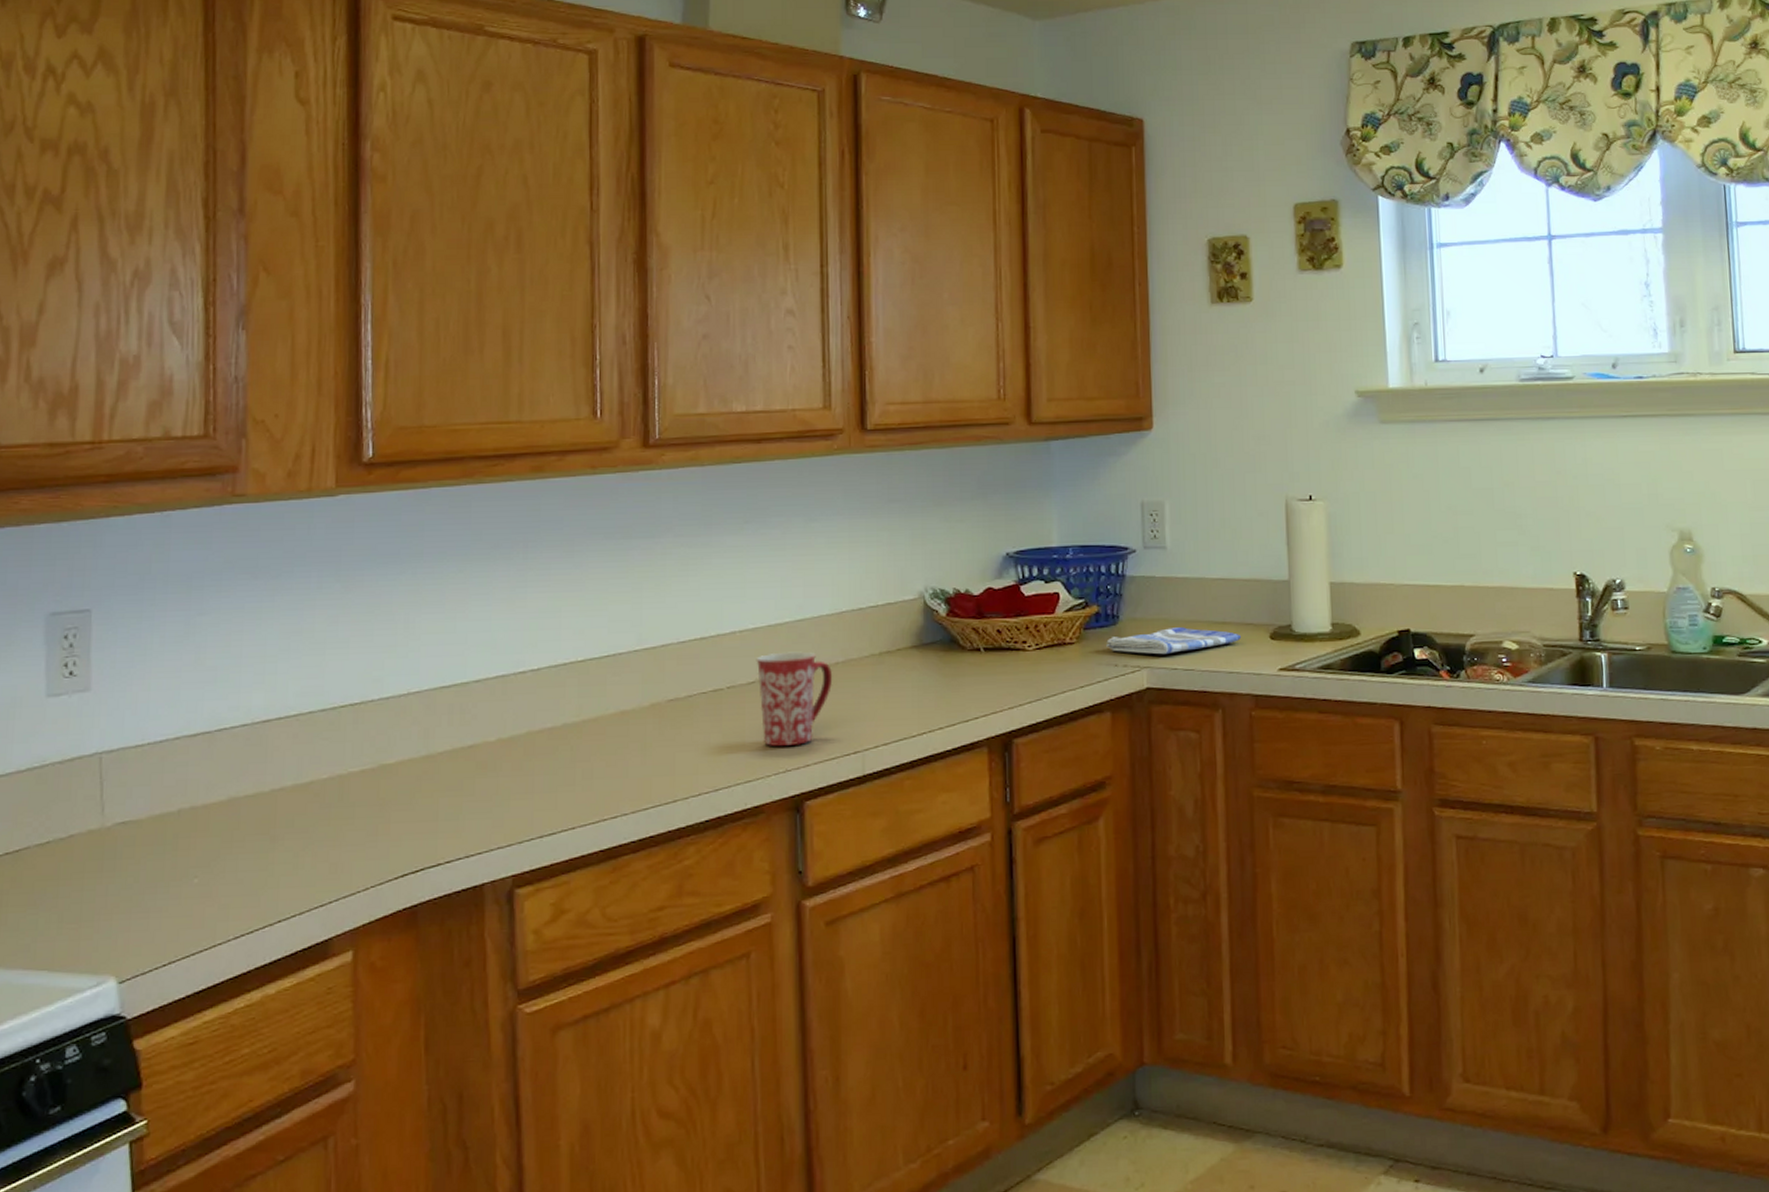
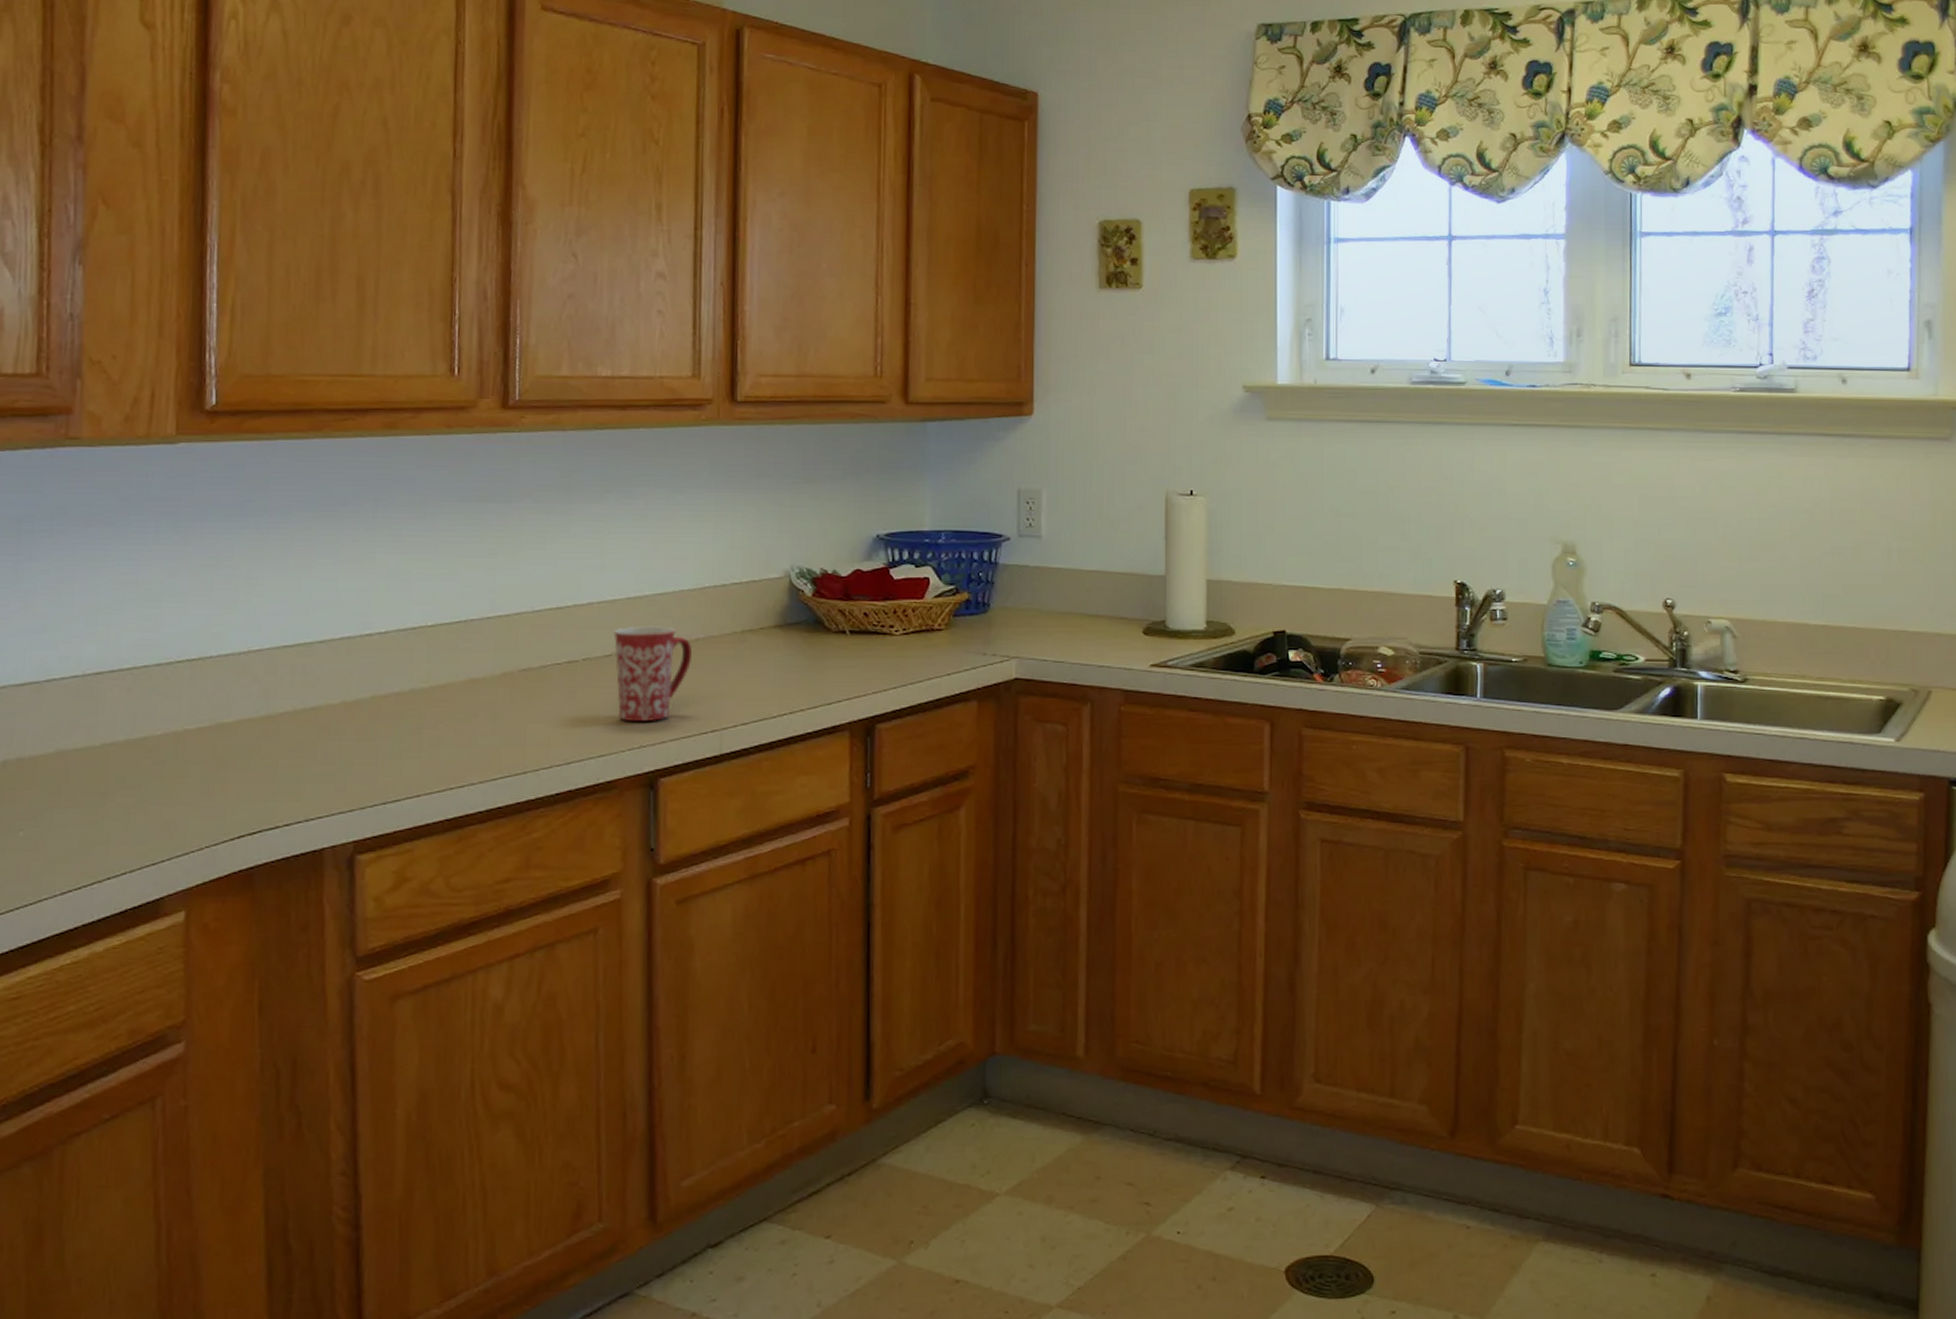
dish towel: present [1106,627,1241,655] -> none [976,618,1113,645]

